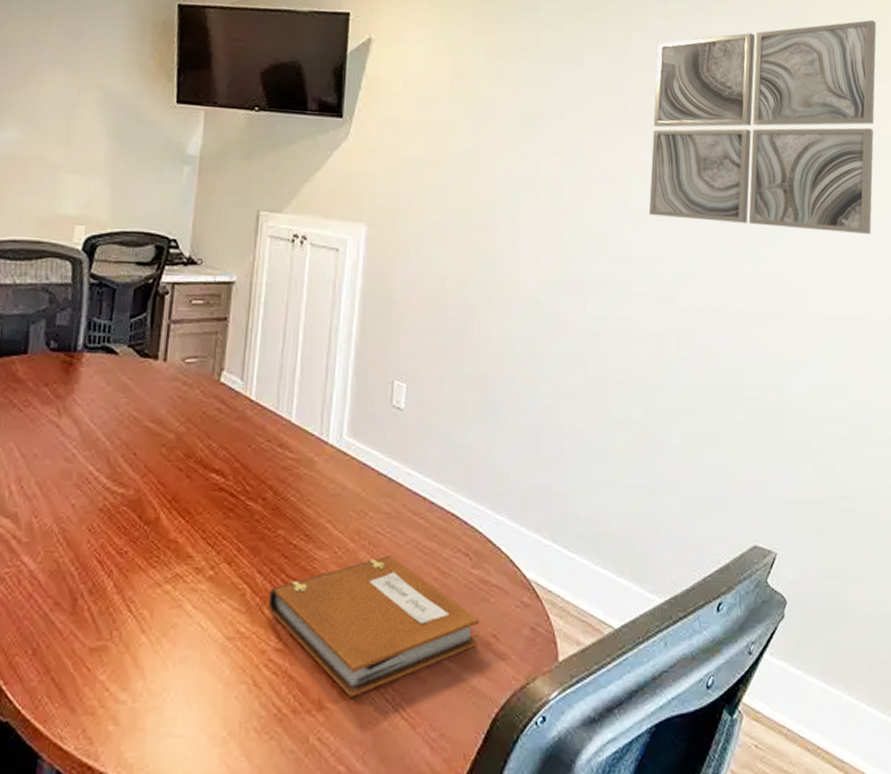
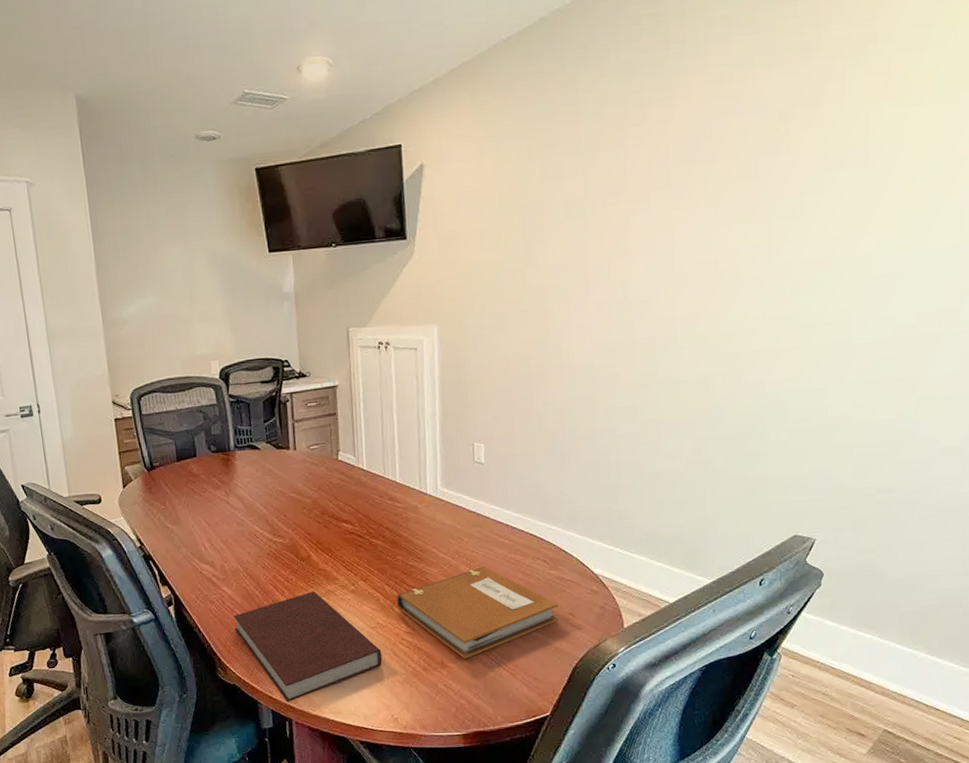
notebook: none [26,573,237,758] -> present [233,591,383,702]
wall art: present [648,19,877,234] -> none [693,35,950,277]

